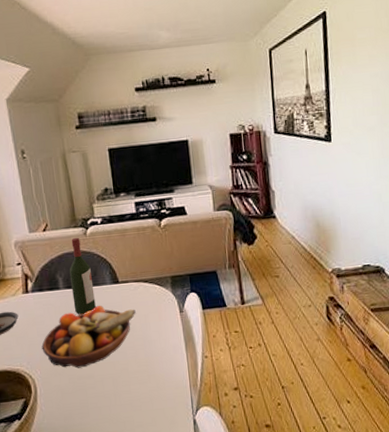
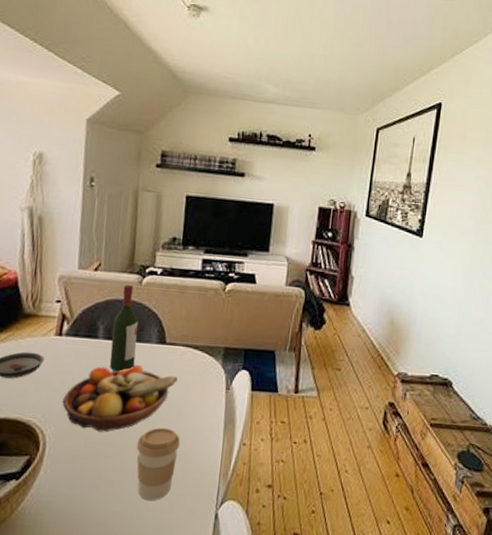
coffee cup: none [112,354,151,418] -> present [136,427,181,500]

